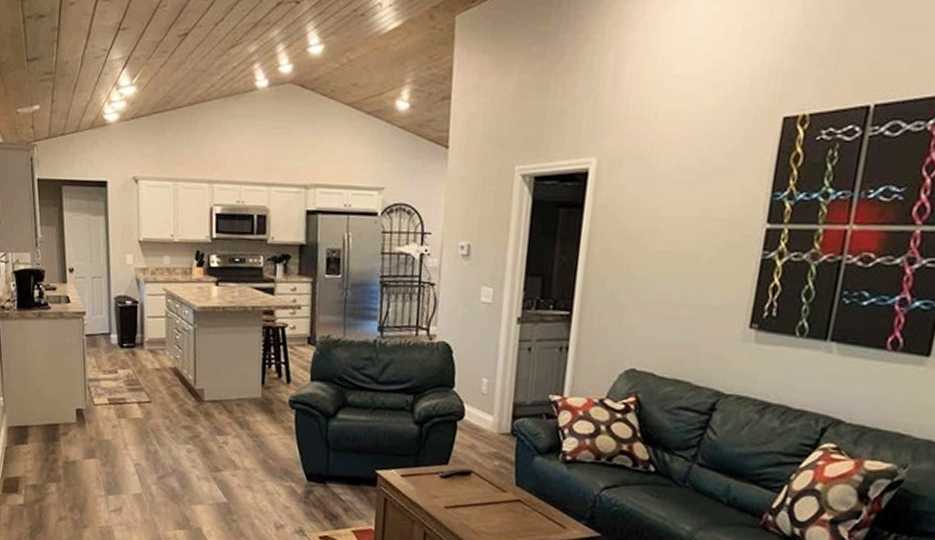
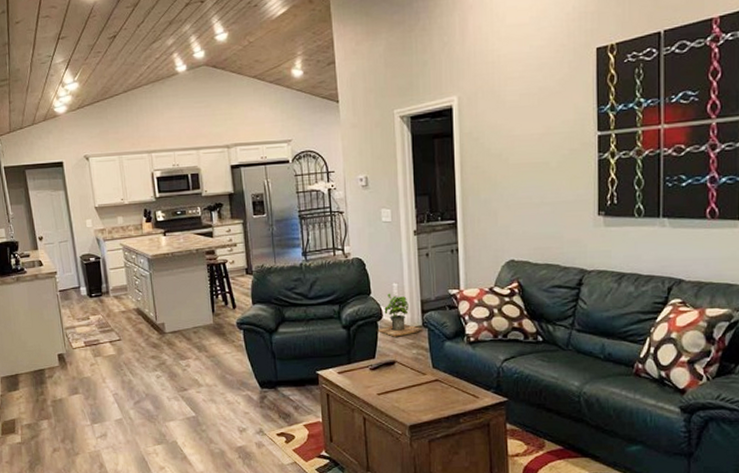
potted plant: none [457,389,512,443] -> present [378,293,424,337]

